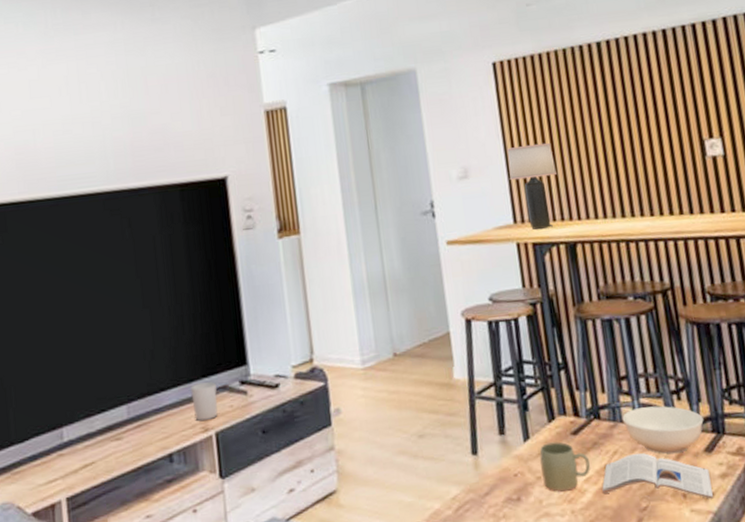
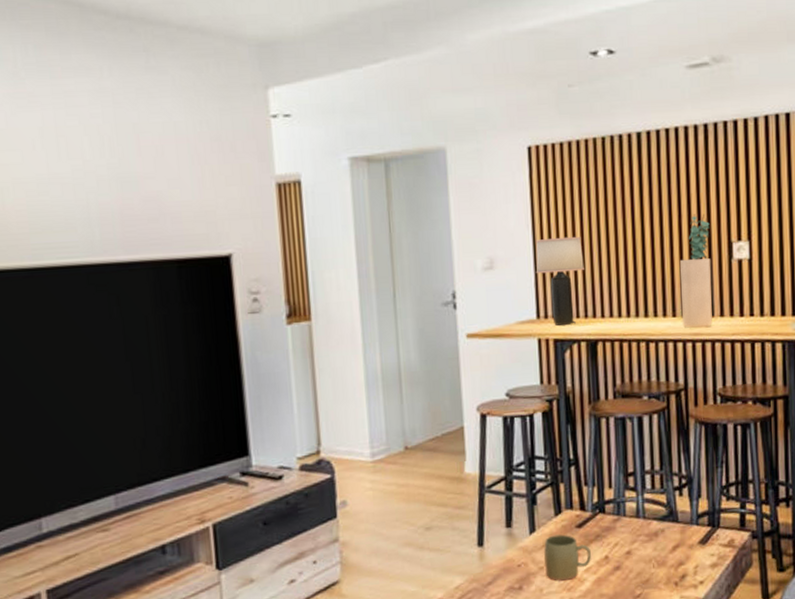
candle holder: present [190,382,218,421] -> none [186,472,216,512]
magazine: present [602,453,713,499] -> none [601,545,702,587]
bowl: present [622,406,704,454] -> none [626,501,701,546]
vase: none [651,114,693,227] -> present [679,213,713,328]

